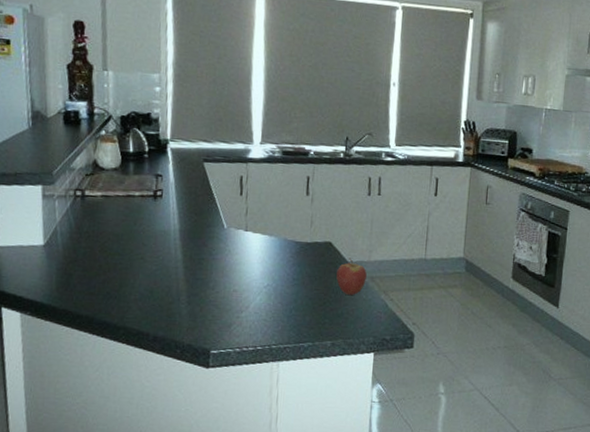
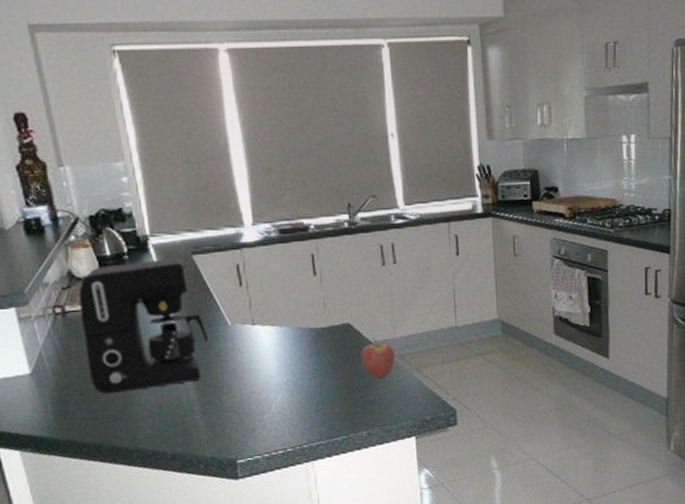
coffee maker: none [95,161,205,274] -> present [78,257,208,395]

